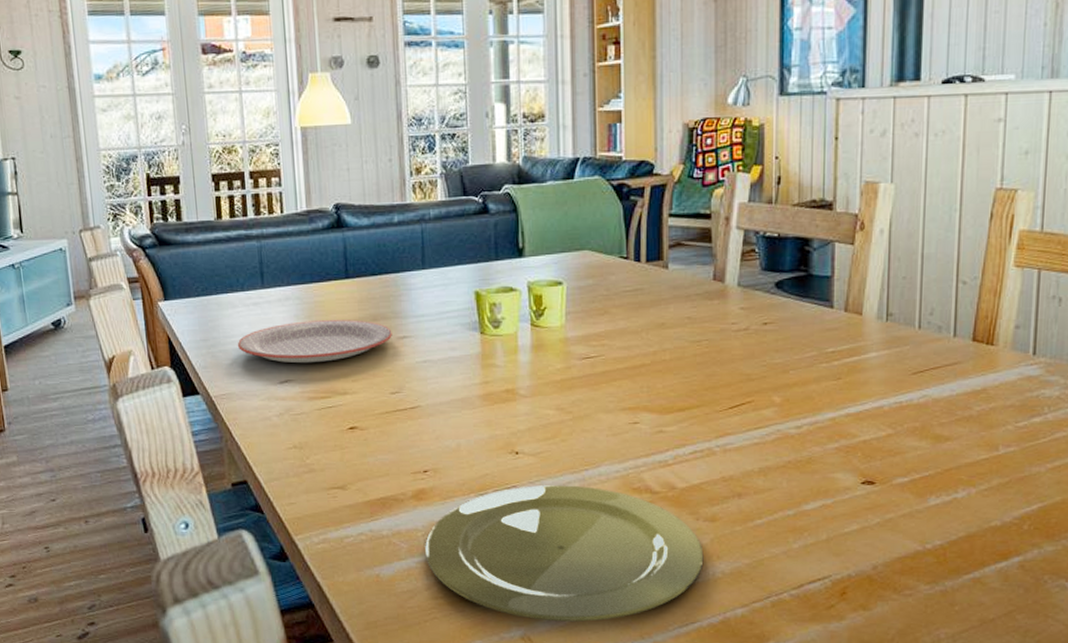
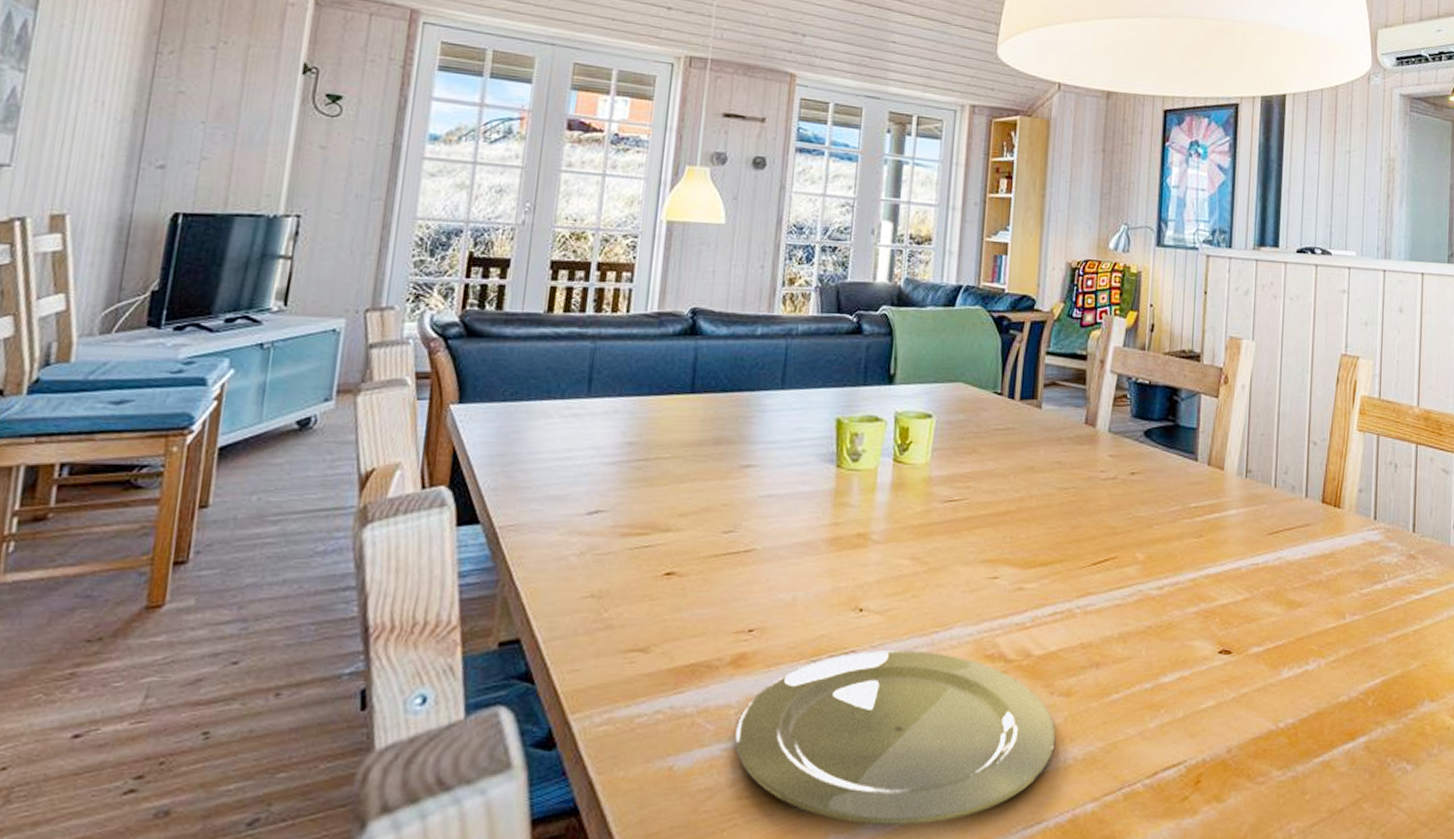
plate: present [237,320,392,364] -> none [542,439,736,491]

